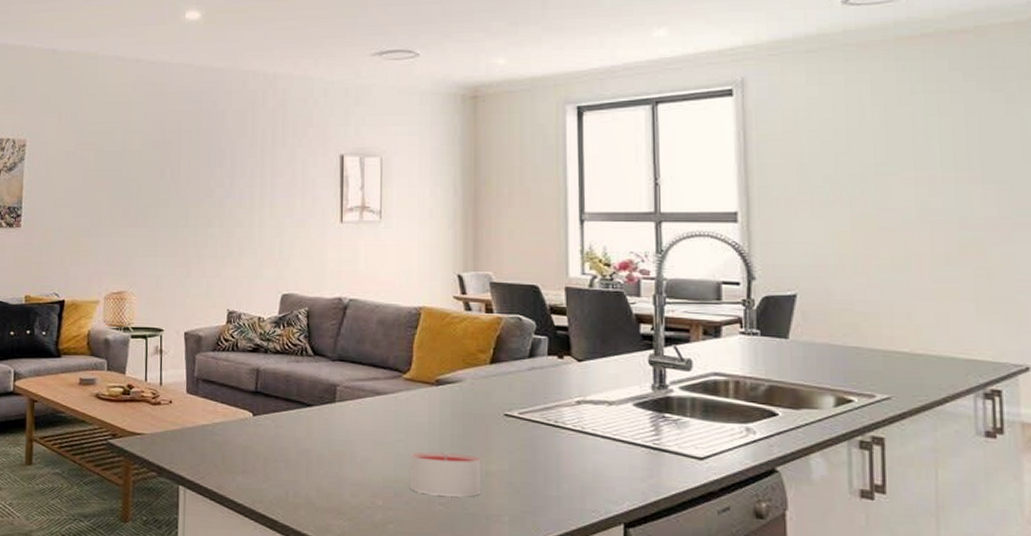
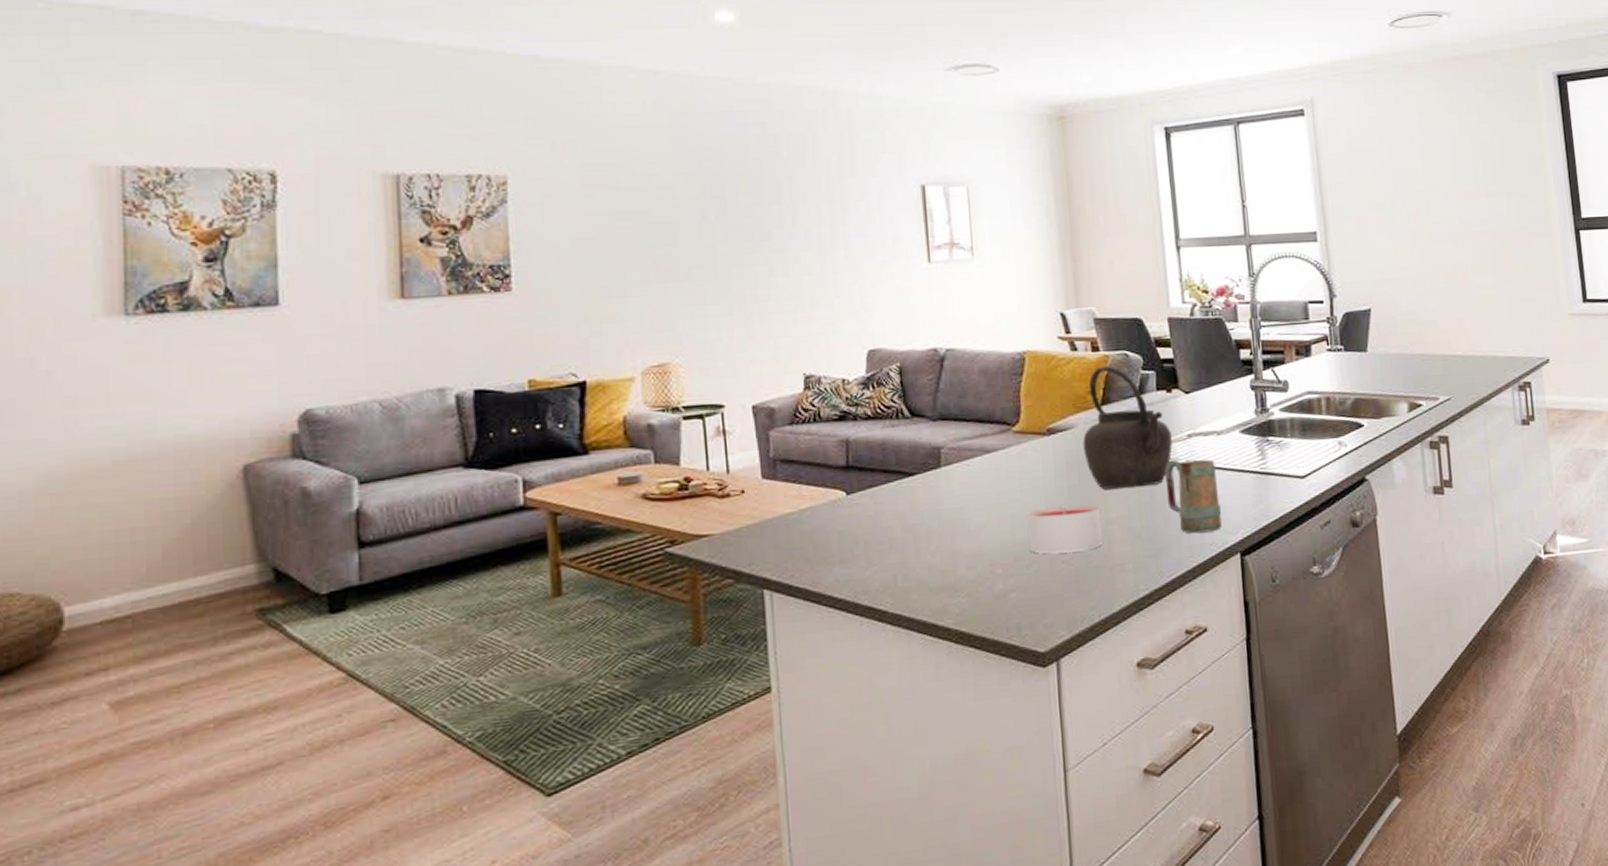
kettle: none [469,327,560,446] -> present [1082,365,1173,490]
mug: none [550,423,607,499] -> present [1164,459,1222,534]

